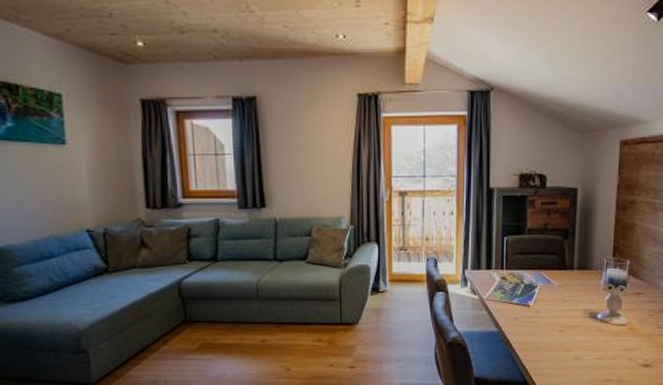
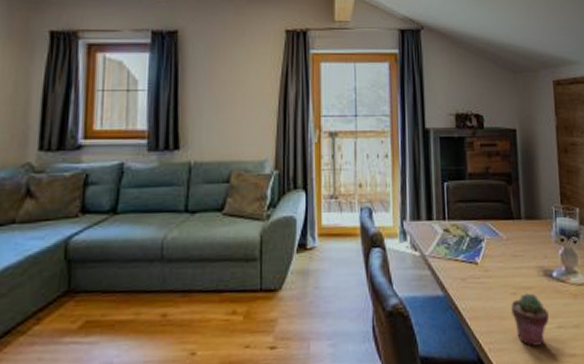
potted succulent: none [556,331,589,373] -> present [511,293,549,346]

